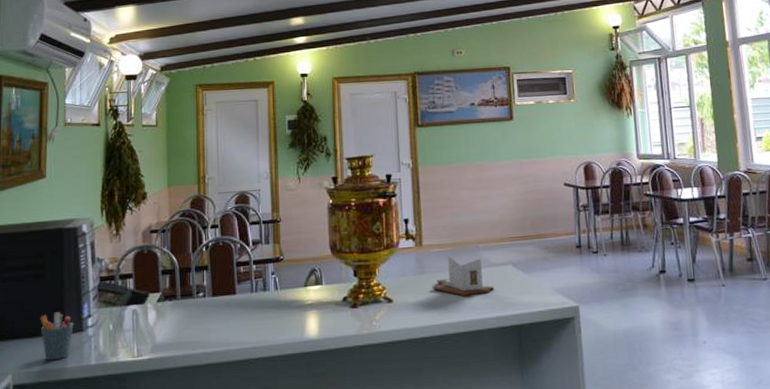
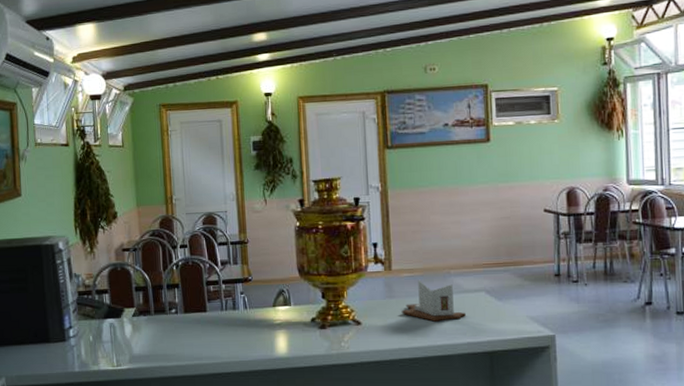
pen holder: present [40,312,74,361] -> none [26,323,57,367]

